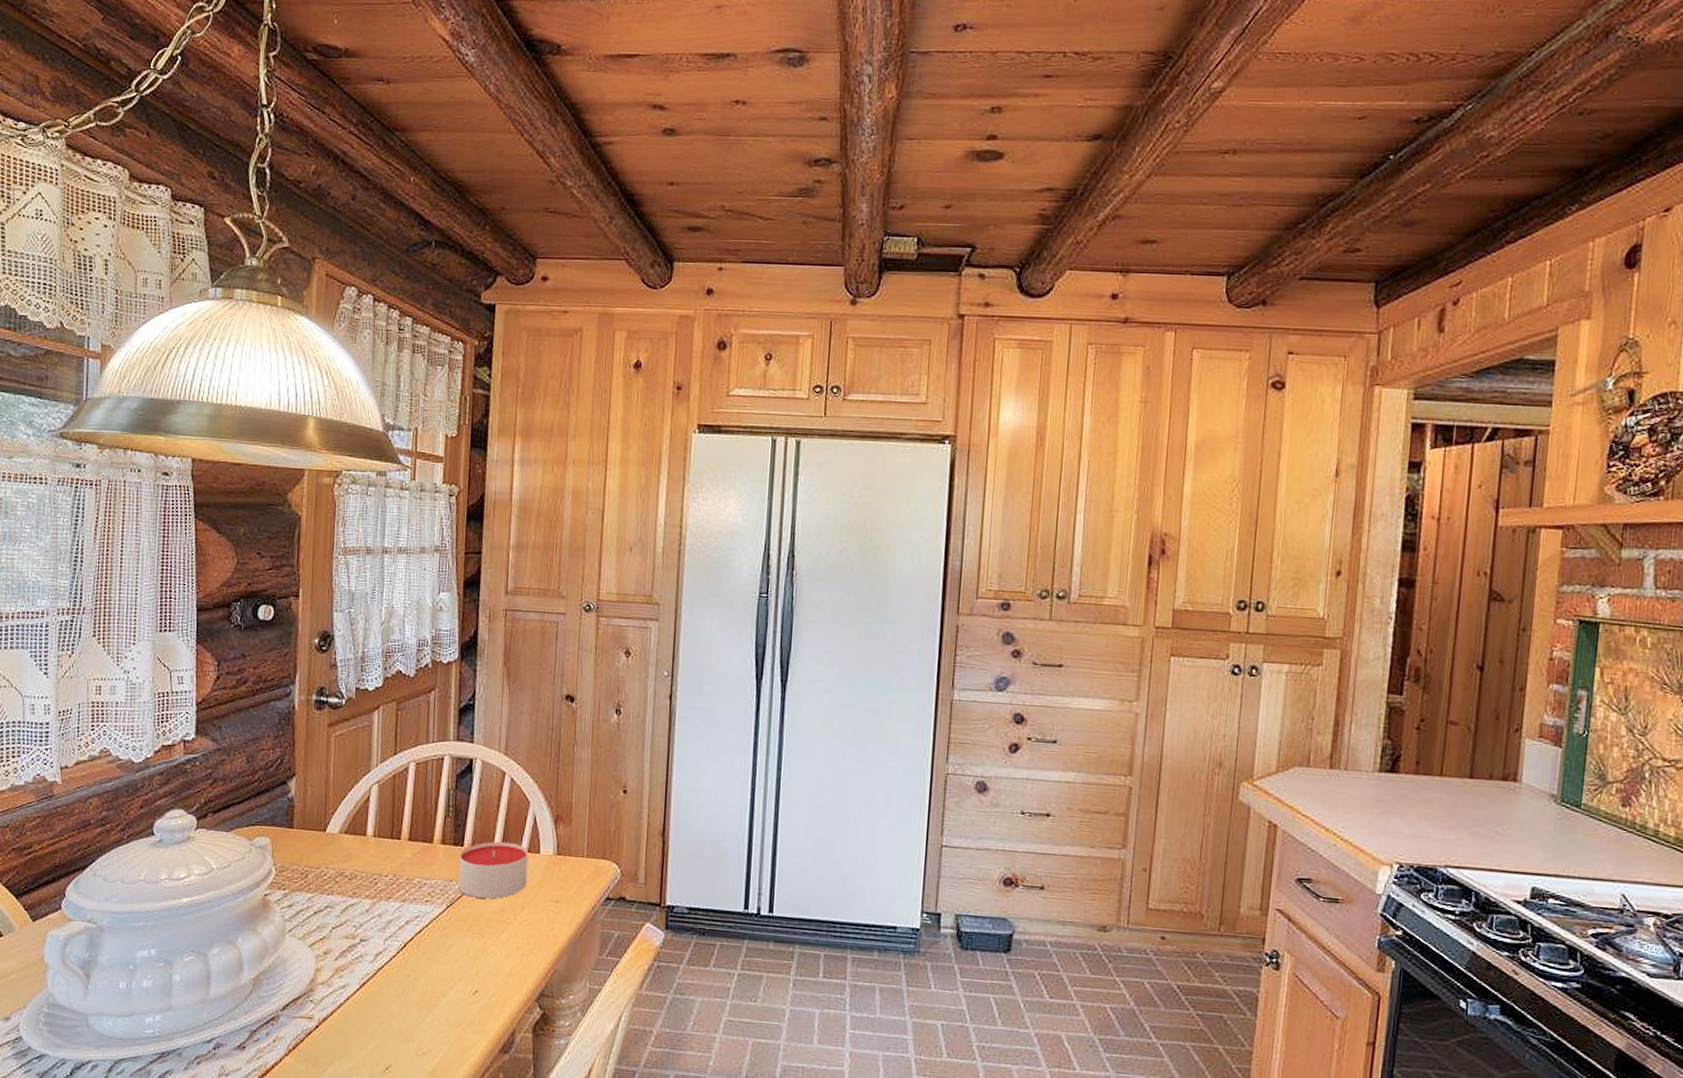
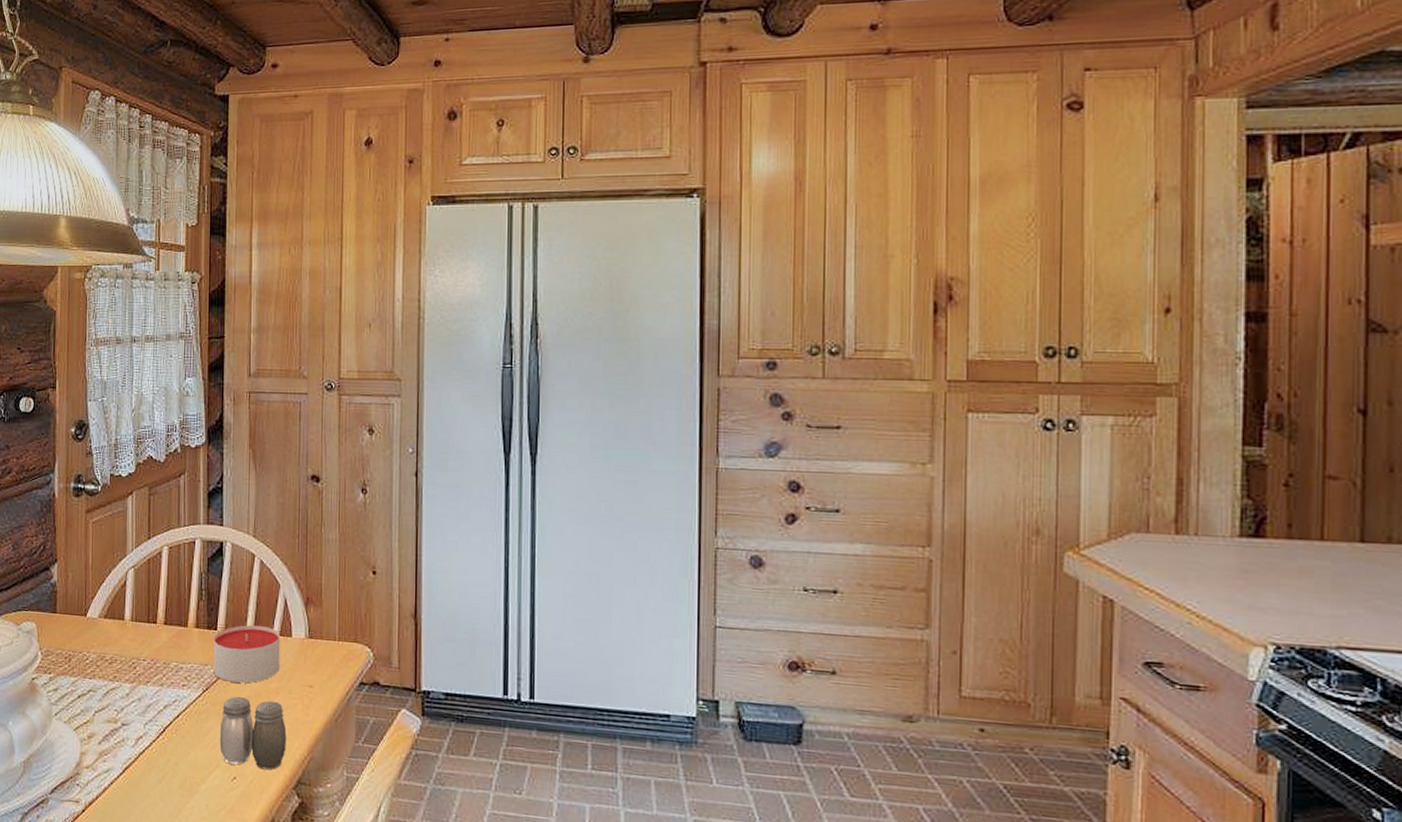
salt and pepper shaker: none [462,911,531,984] -> present [219,696,287,770]

